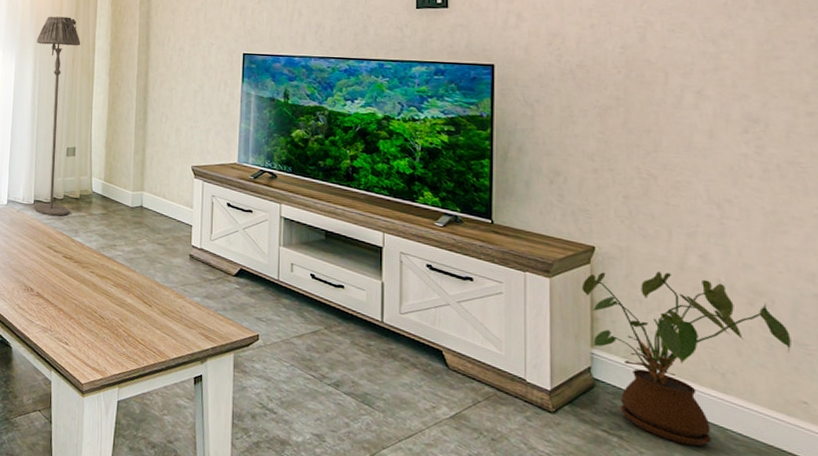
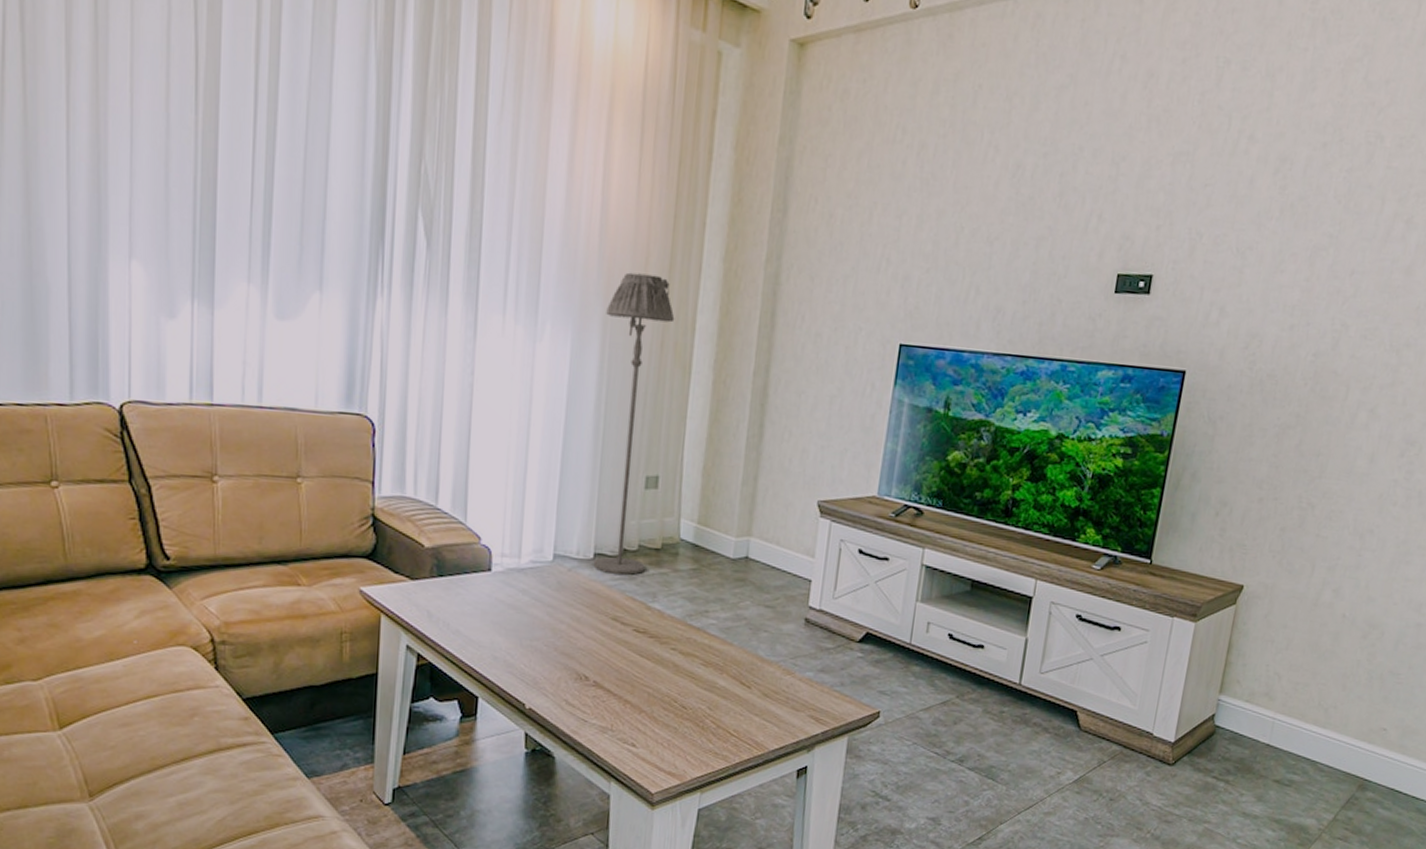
house plant: present [581,271,791,446] -> none [1221,609,1389,782]

